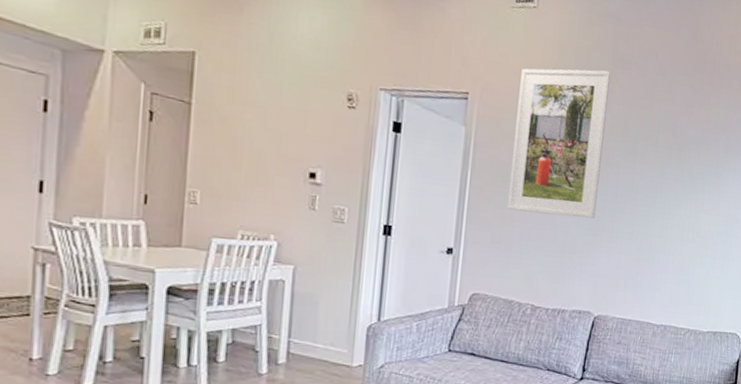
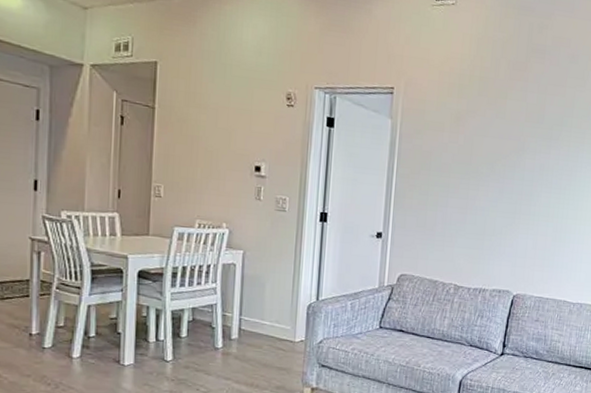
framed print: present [508,68,612,219] -> none [431,60,526,203]

